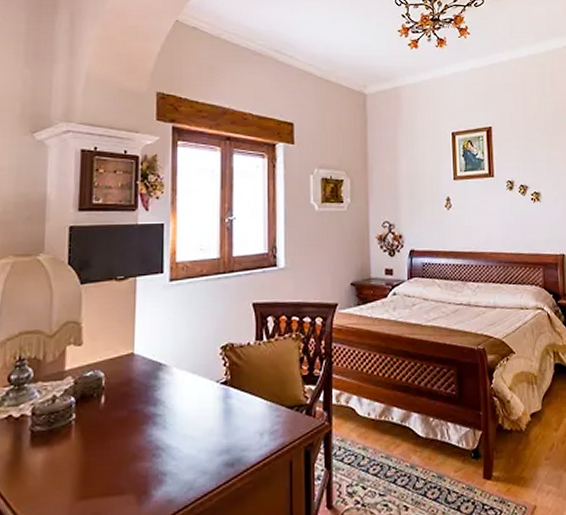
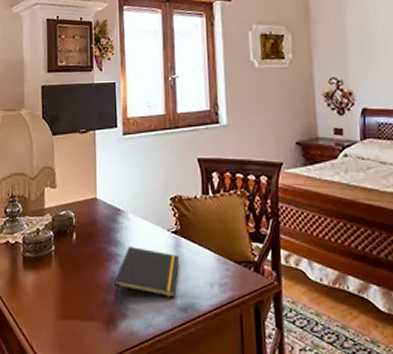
notepad: none [149,404,229,467] -> present [113,247,180,300]

